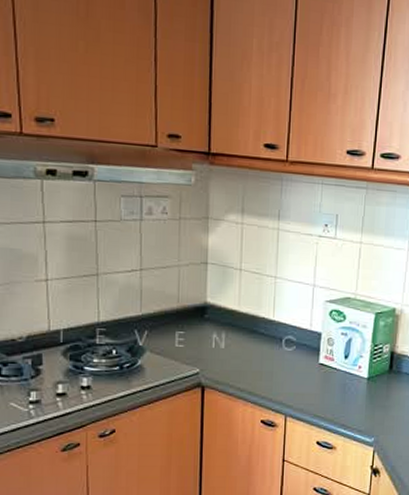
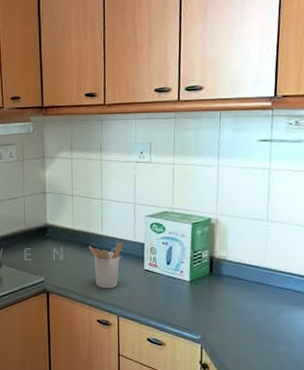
utensil holder: none [256,331,296,385] -> present [88,243,122,289]

